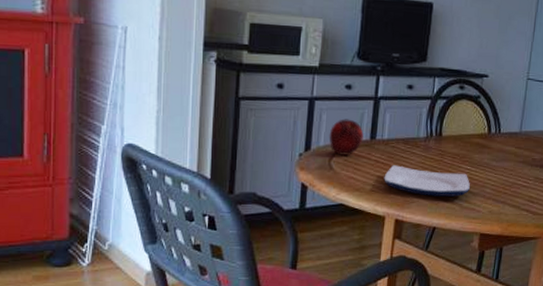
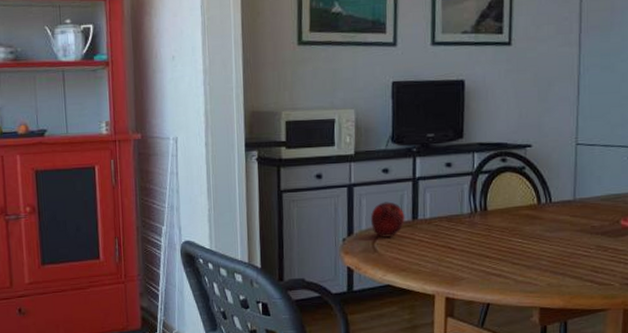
plate: present [384,165,470,197] -> none [430,243,523,272]

